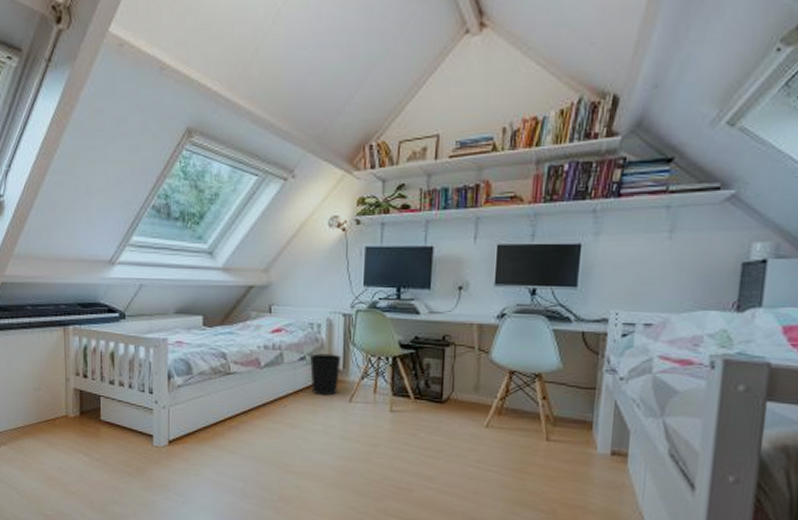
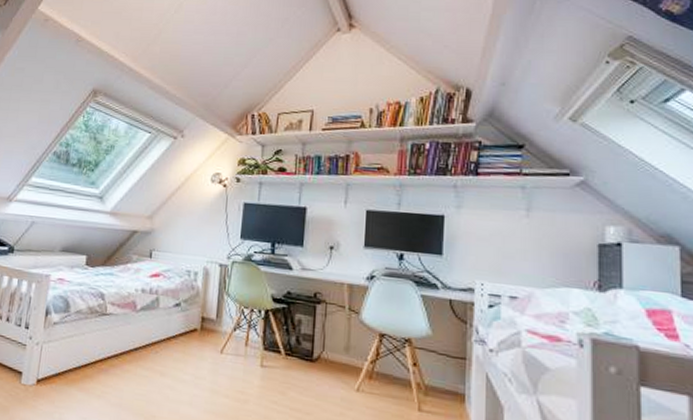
wastebasket: present [310,353,342,396] -> none [184,301,216,345]

